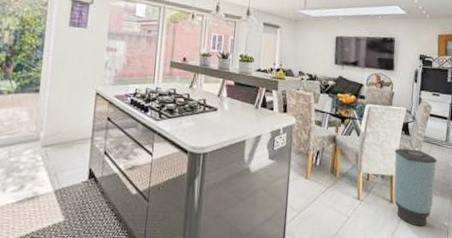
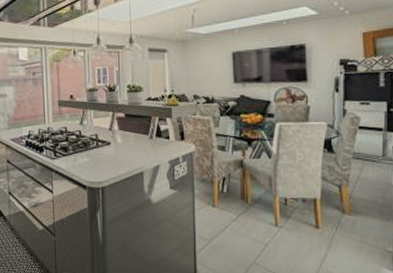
trash can: present [393,148,437,226] -> none [316,168,373,253]

